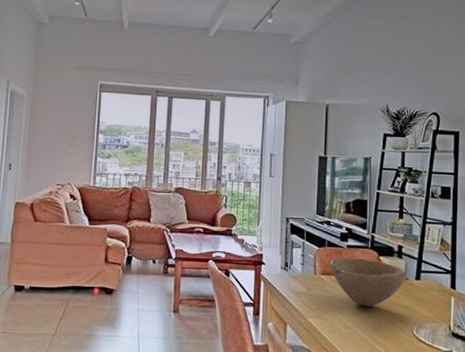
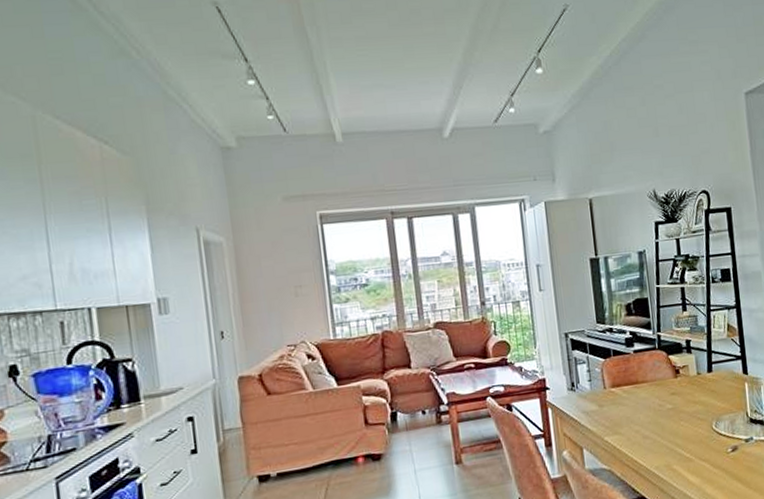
bowl: present [330,256,407,307] -> none [618,361,698,412]

